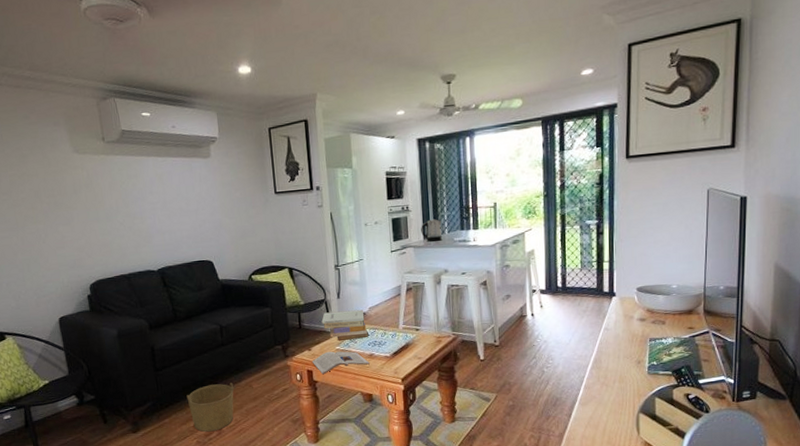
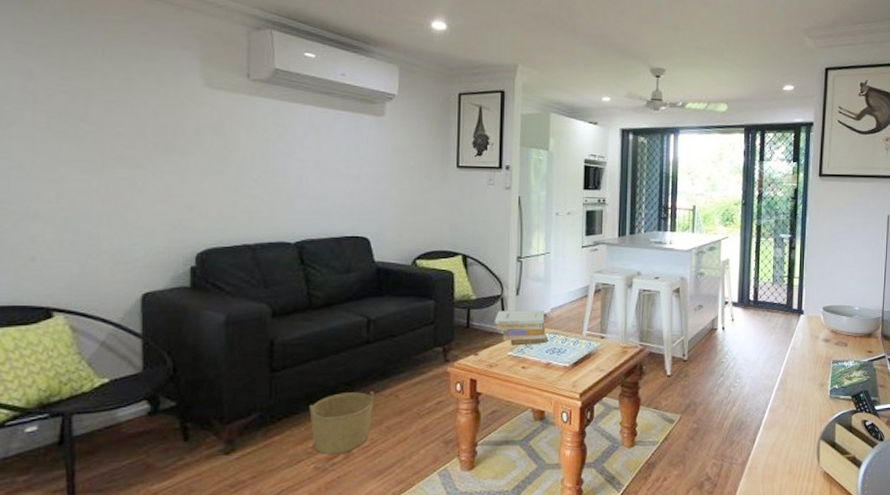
magazine: present [311,351,370,375] -> none [477,357,545,386]
kettle: present [421,219,442,243] -> none [616,216,638,241]

